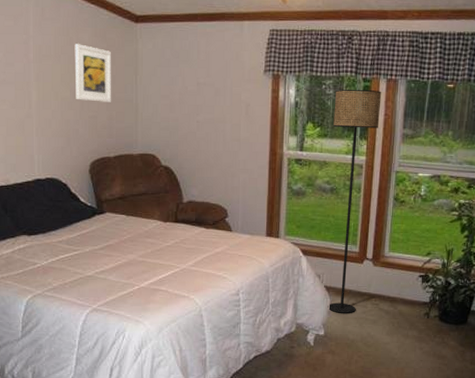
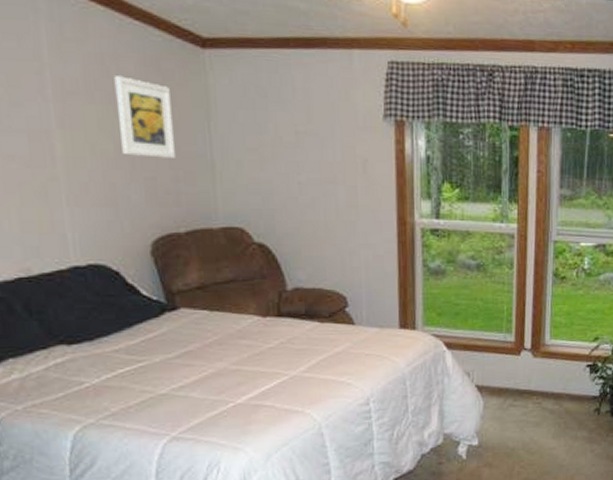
floor lamp: present [327,89,382,313] -> none [475,139,533,417]

